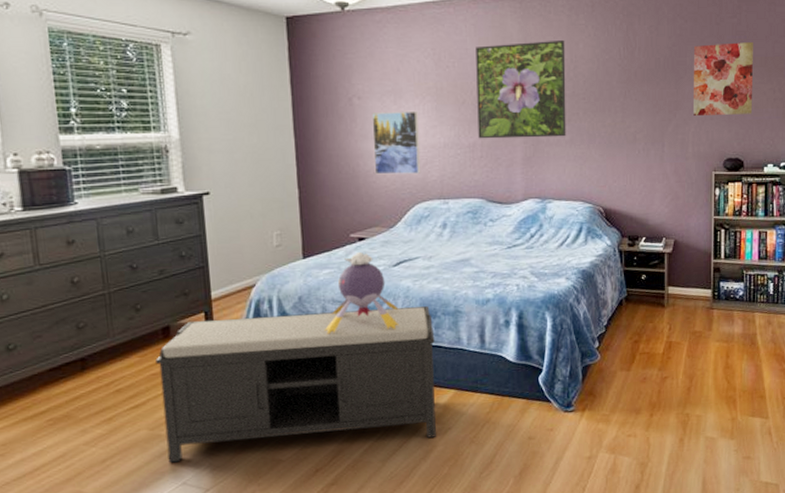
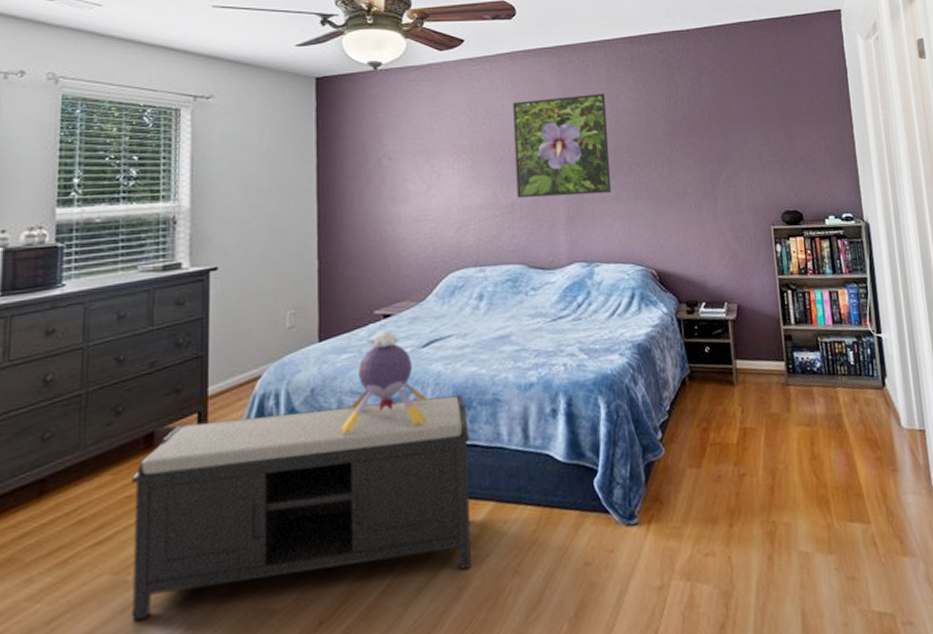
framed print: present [371,110,421,175] -> none [402,170,455,242]
wall art: present [693,42,753,117] -> none [737,91,805,168]

